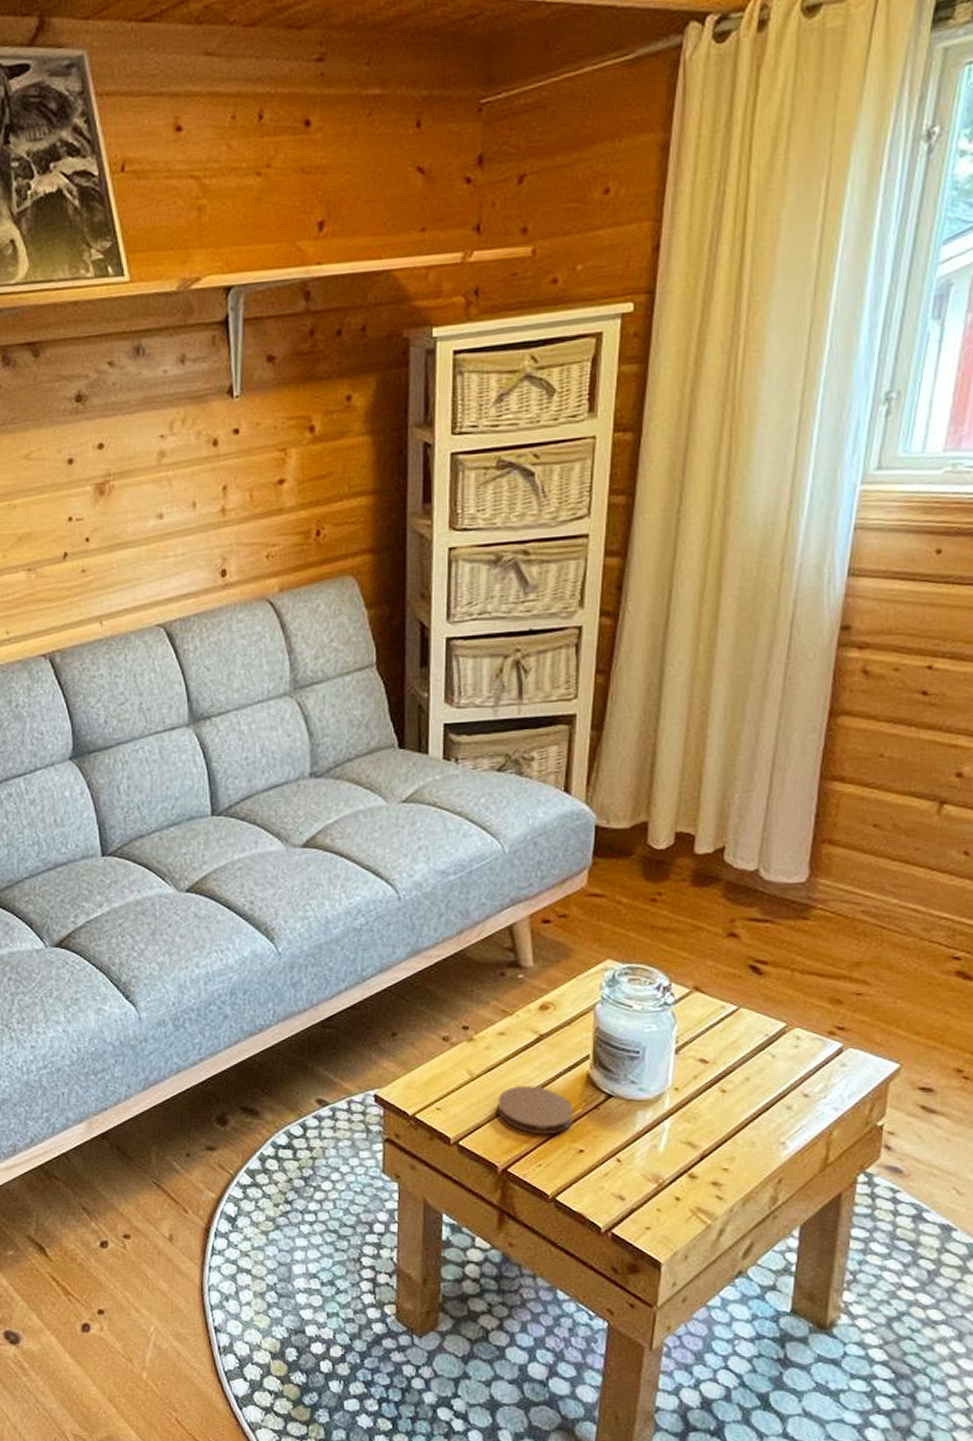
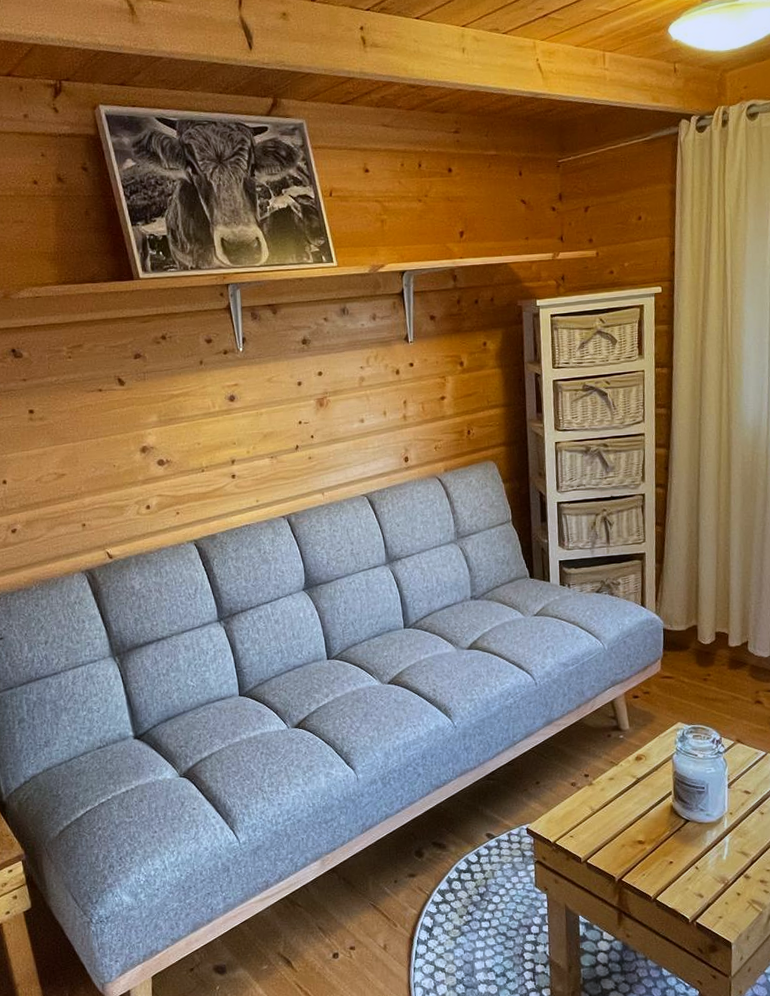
coaster: present [498,1085,573,1135] -> none [612,816,664,852]

